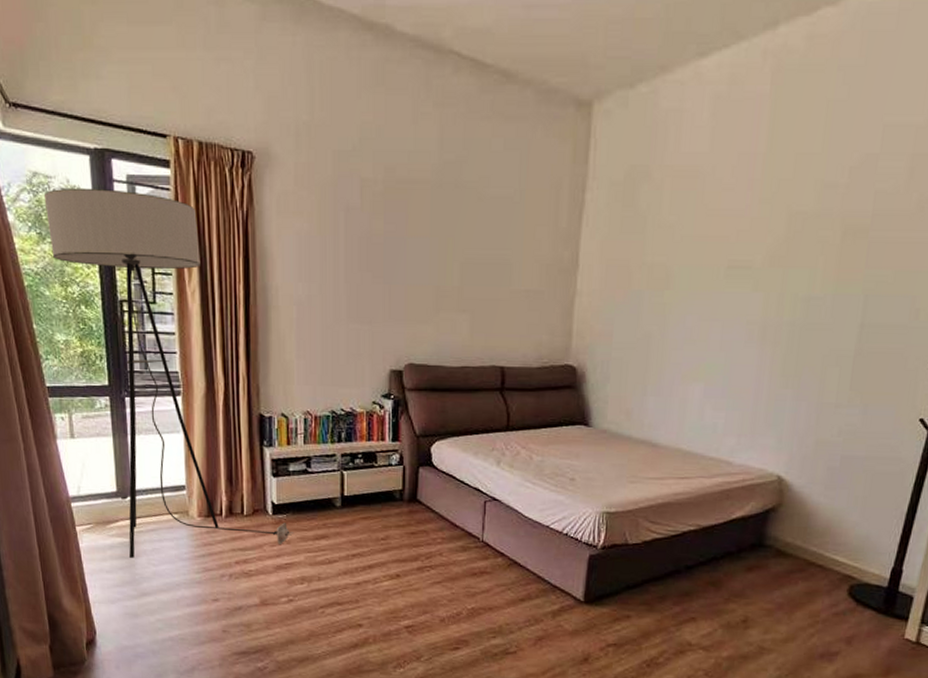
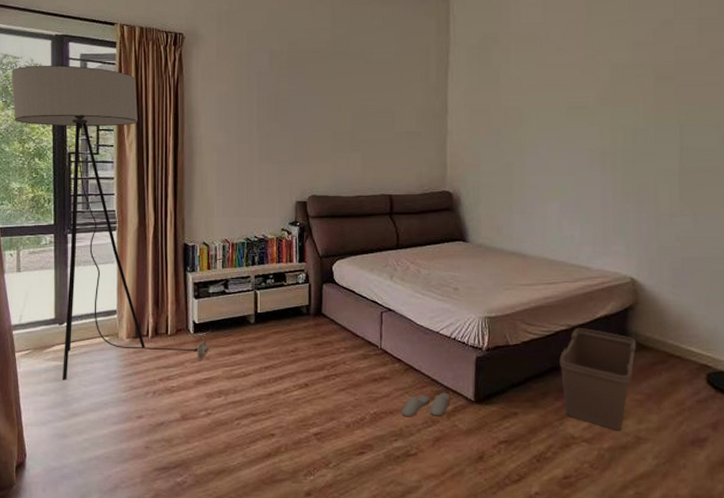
slippers: none [501,590,557,615] -> present [401,392,450,417]
bicycle basket: none [683,529,775,640] -> present [559,328,637,430]

